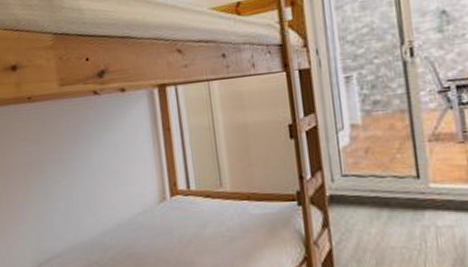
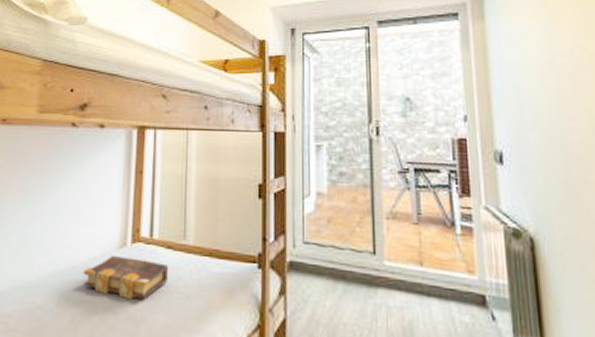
book: none [130,210,212,247] -> present [83,256,169,299]

